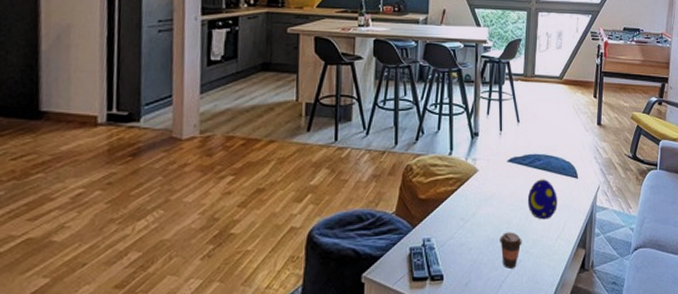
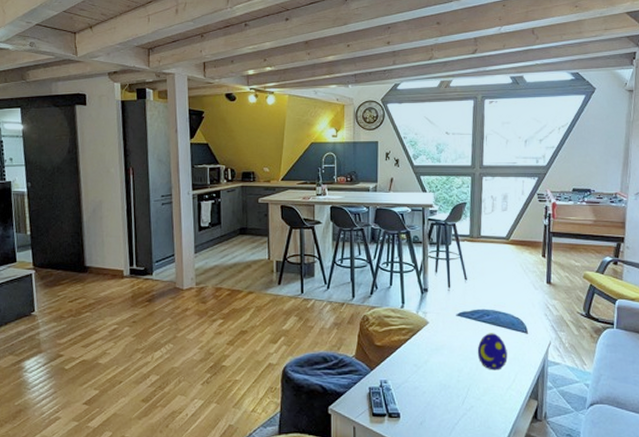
coffee cup: present [500,232,522,269] -> none [452,380,473,413]

